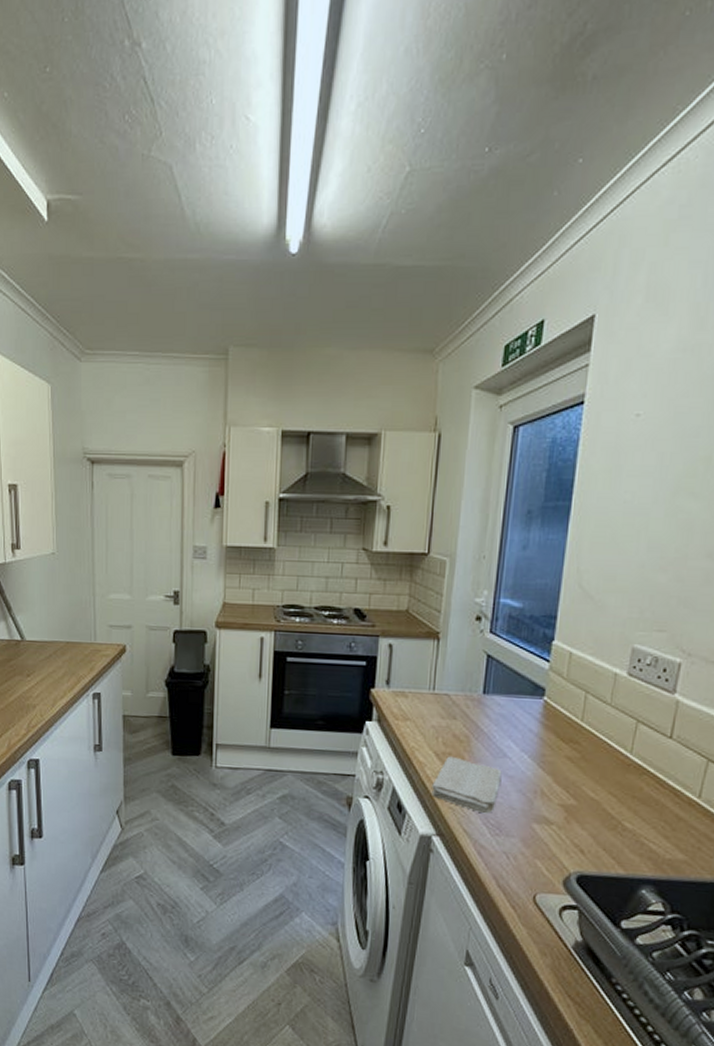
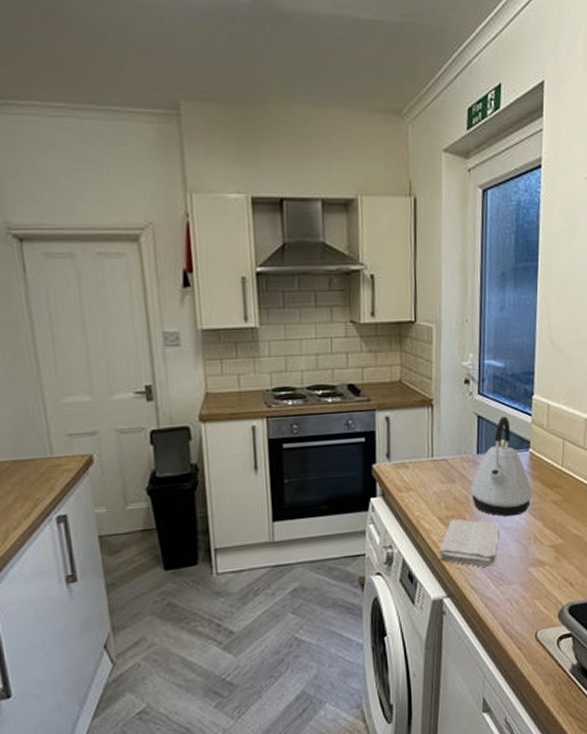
kettle: none [471,659,543,766] -> present [470,416,532,517]

